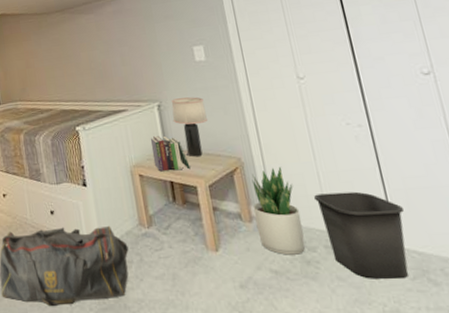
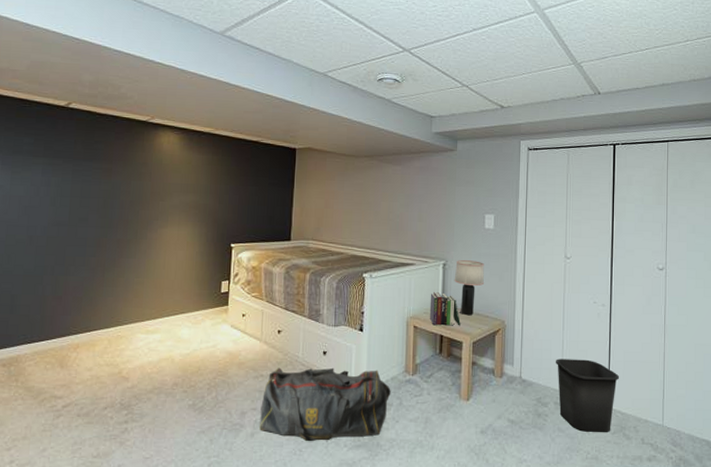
planter: present [252,166,305,255] -> none [505,332,542,408]

